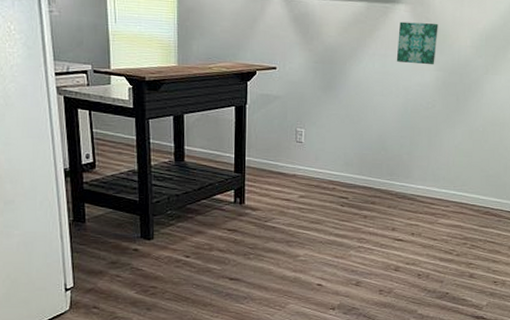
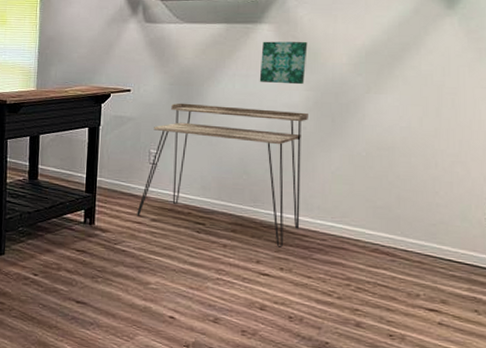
desk: none [285,81,437,215] -> present [137,103,308,248]

